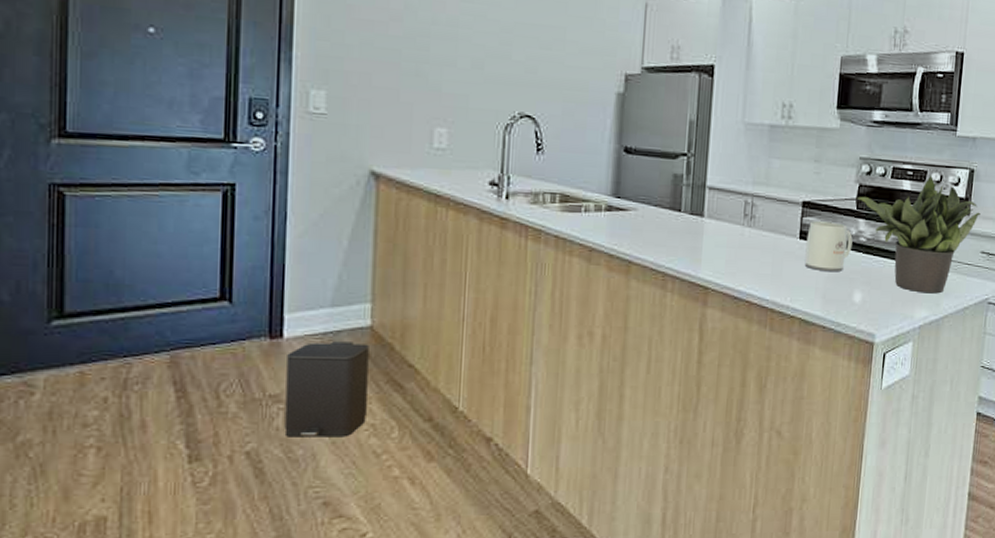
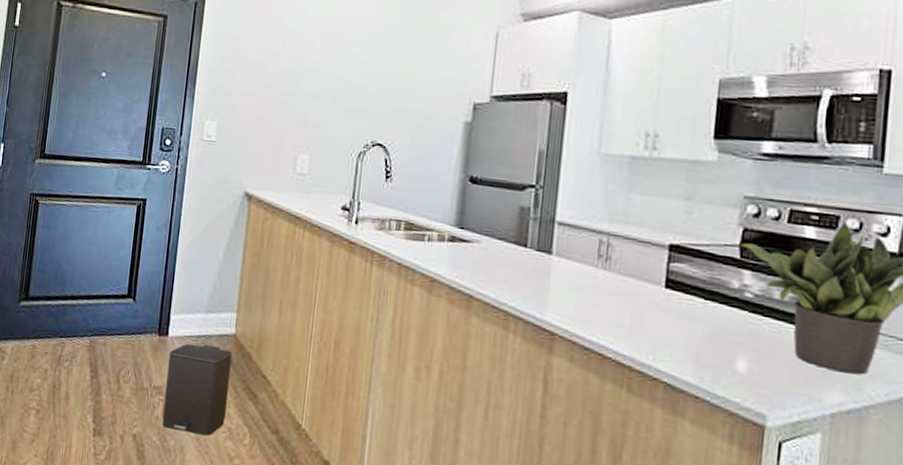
mug: present [804,221,853,272] -> none [671,268,735,332]

